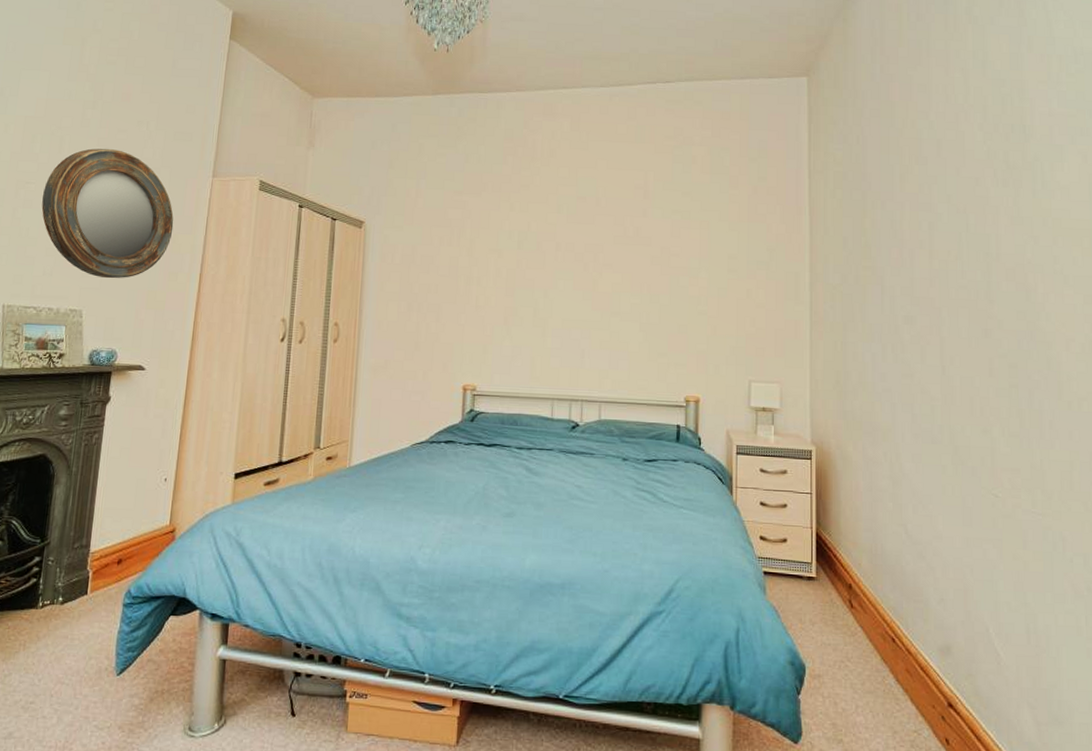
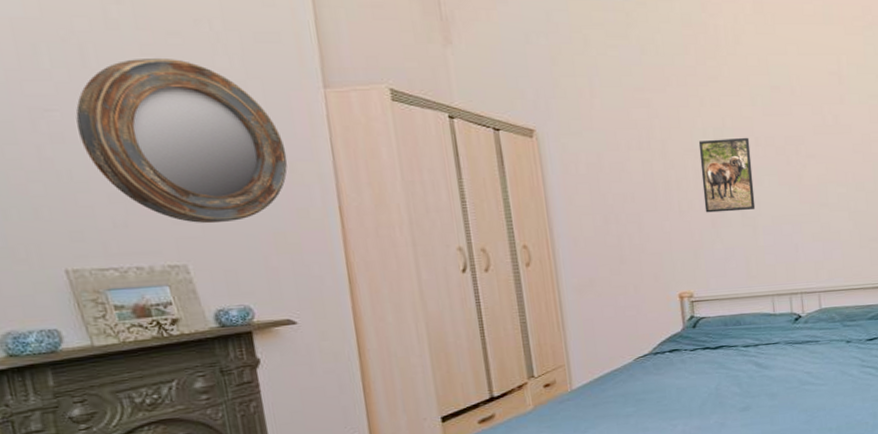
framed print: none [499,241,551,312] -> present [698,137,756,213]

